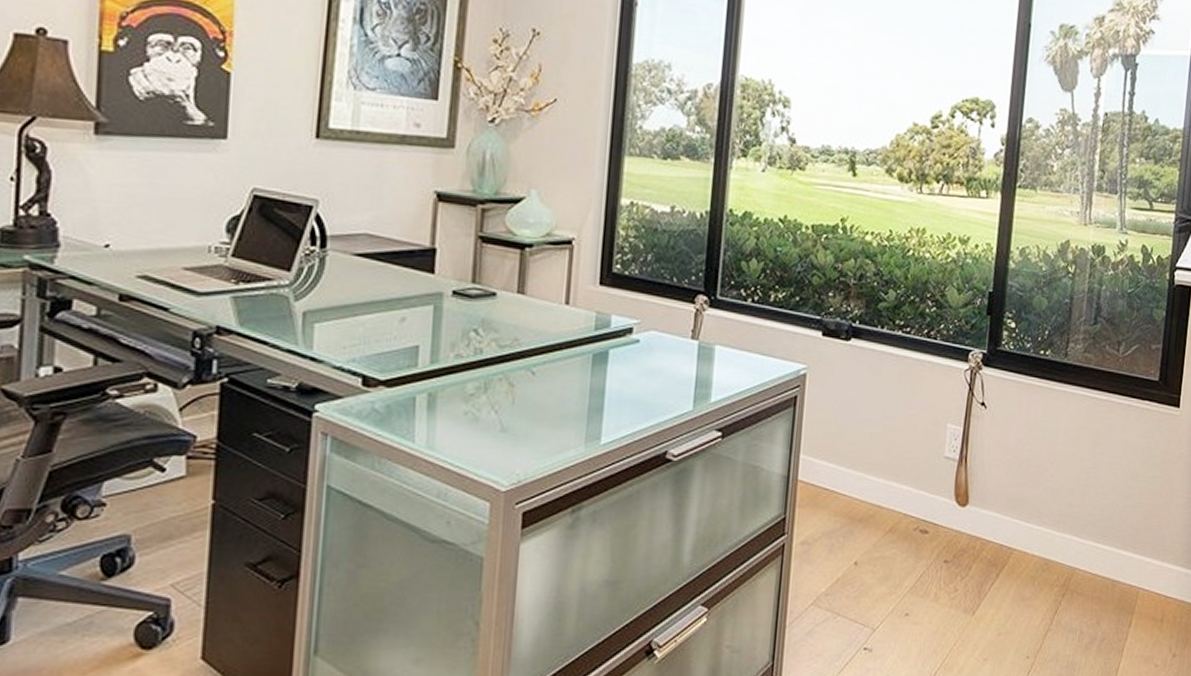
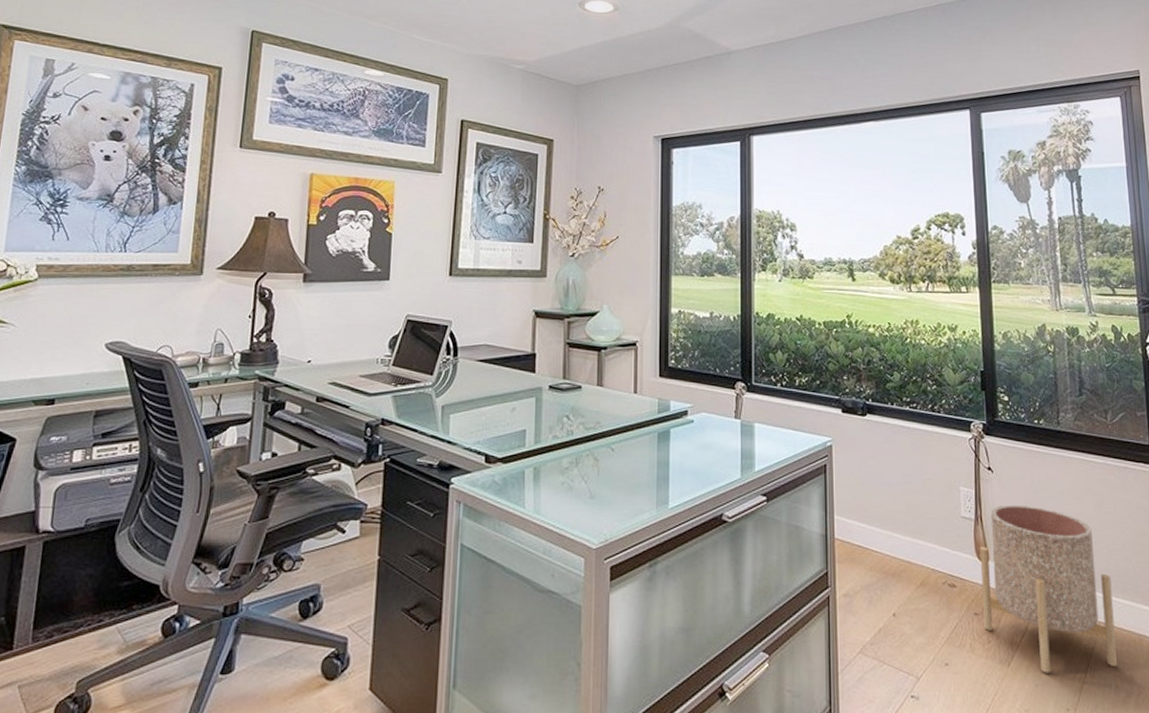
planter: none [953,444,1094,621] -> present [979,504,1117,673]

